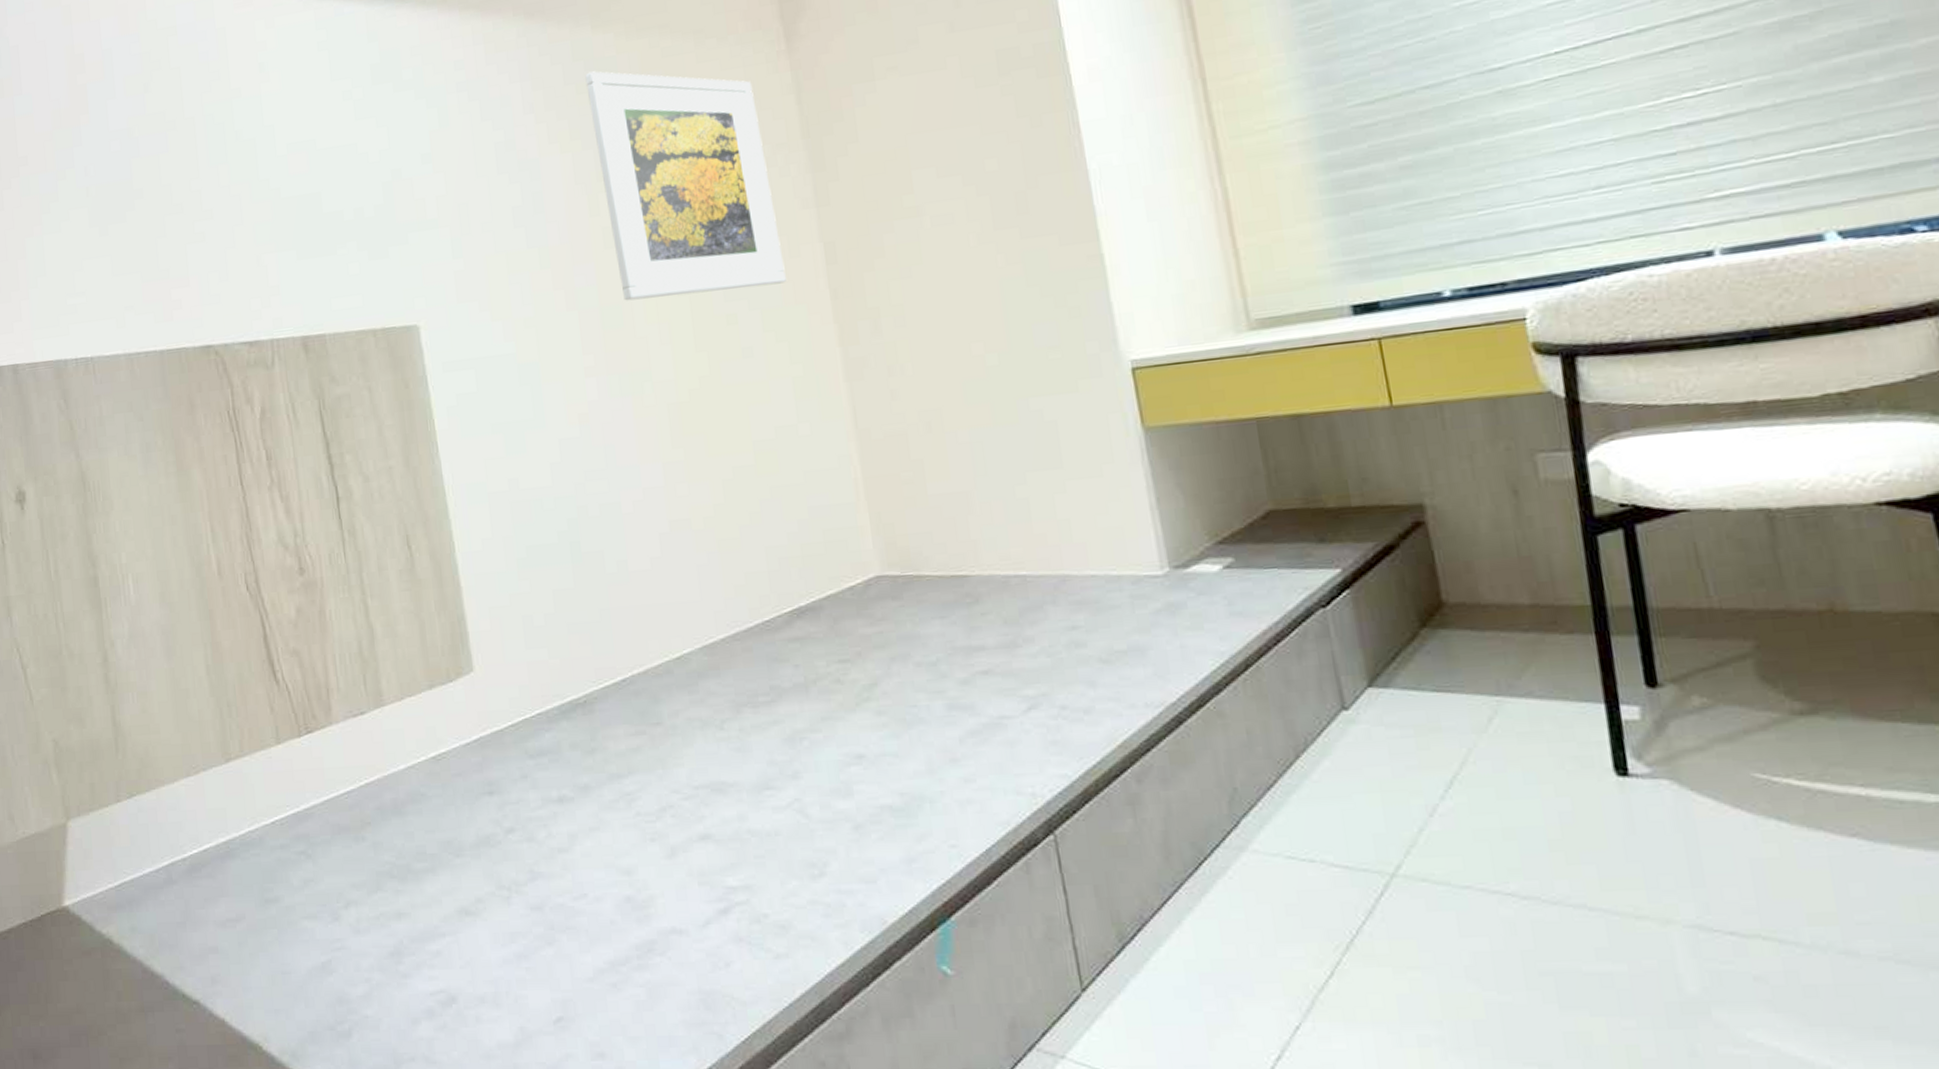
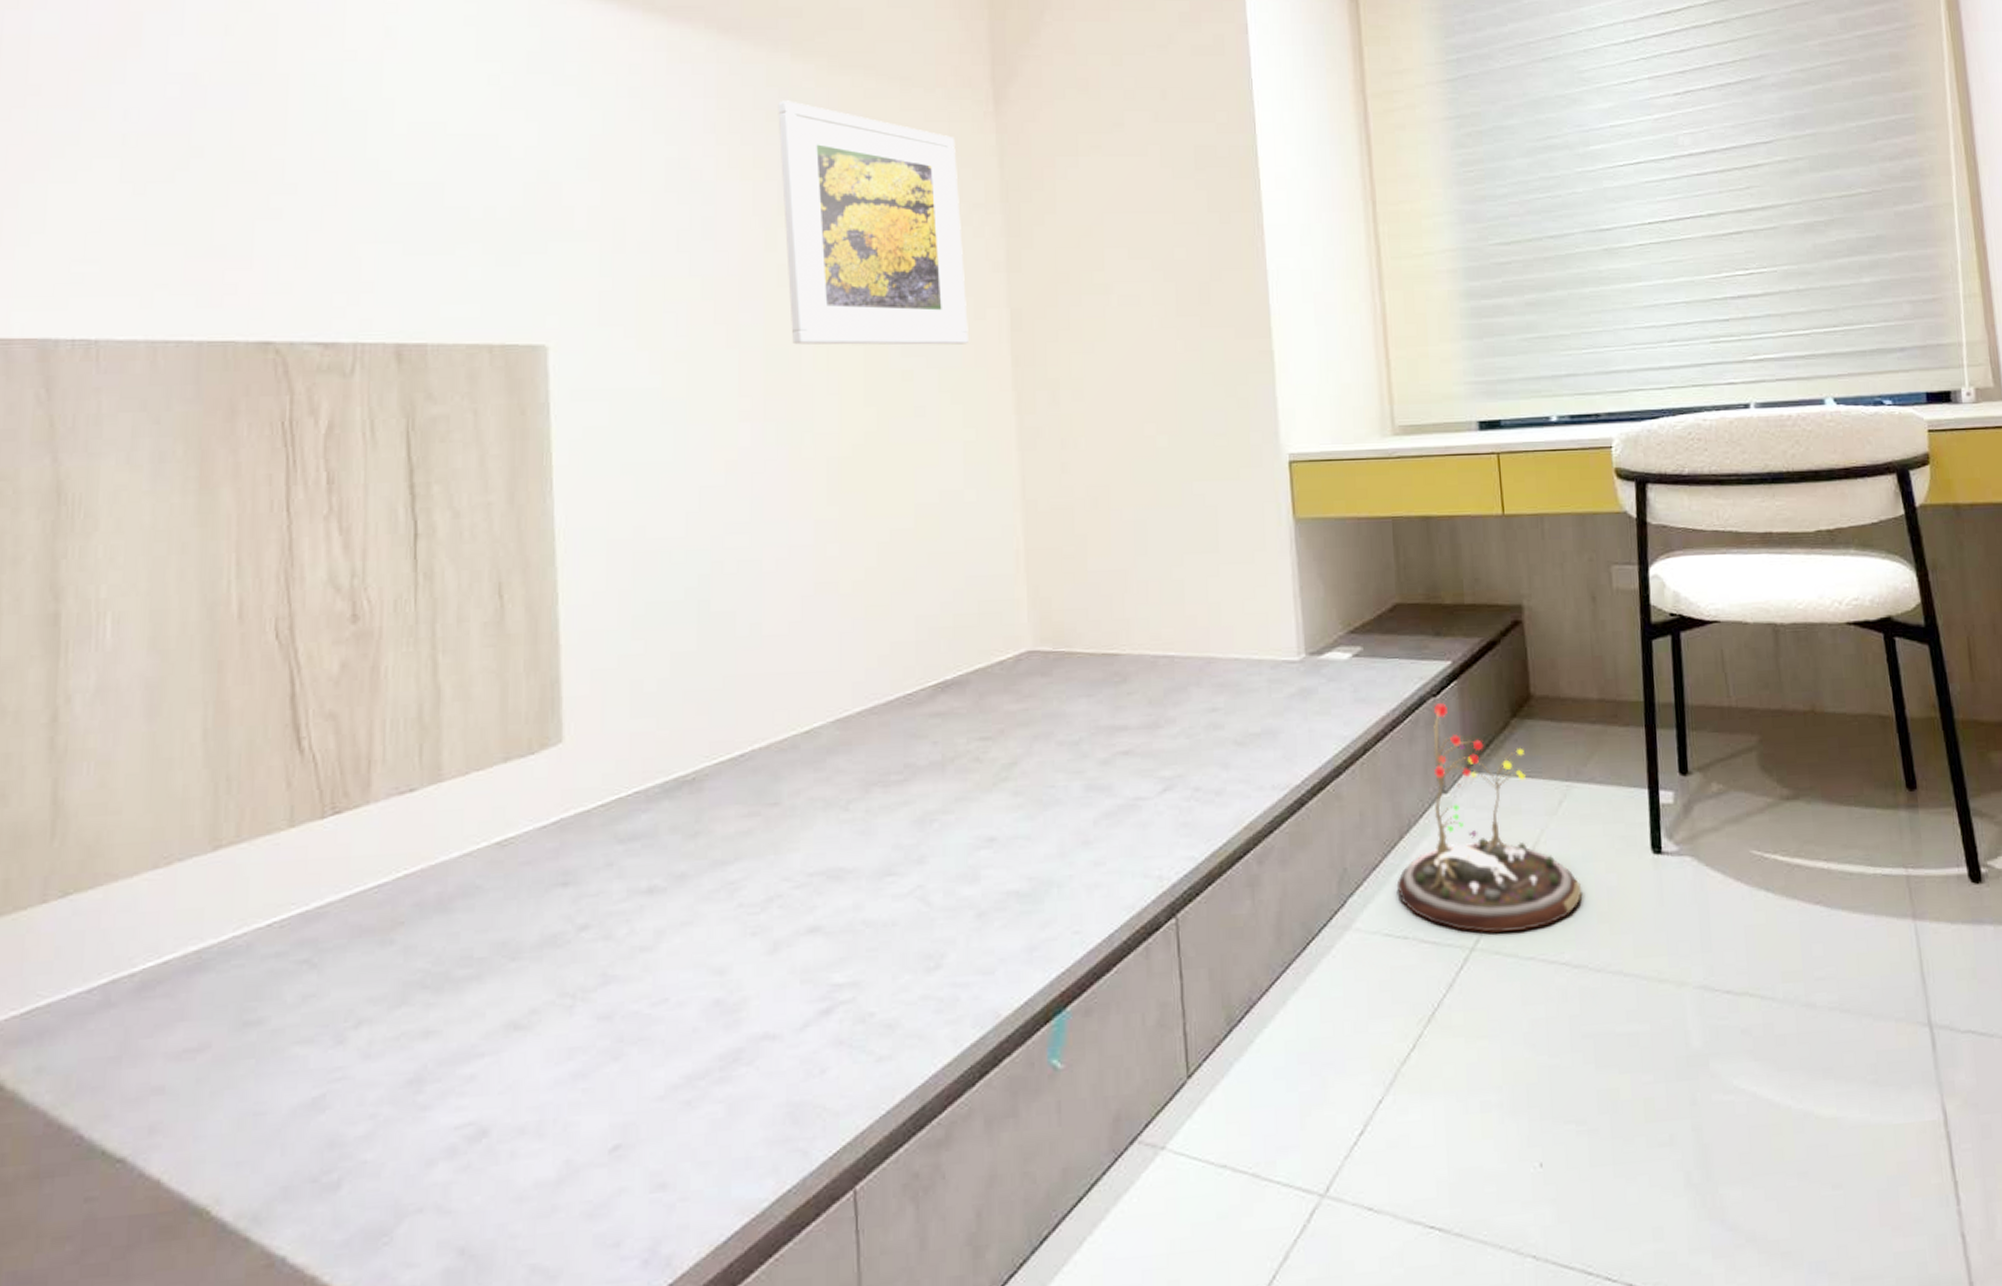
decorative plant: none [1296,614,1526,860] -> present [1396,703,1582,934]

